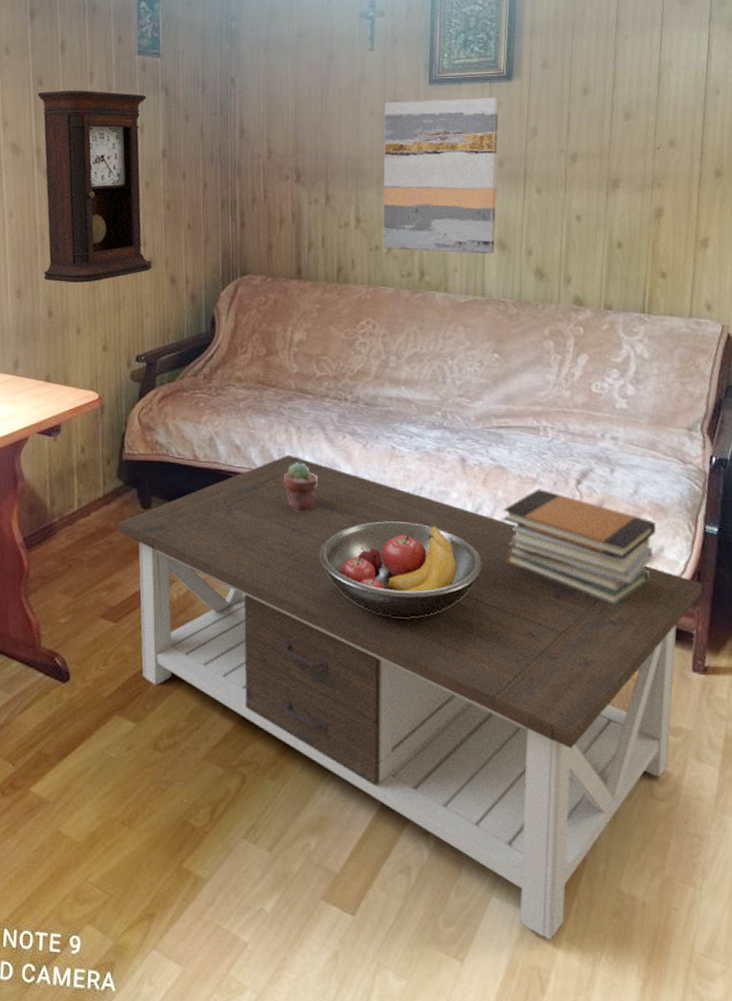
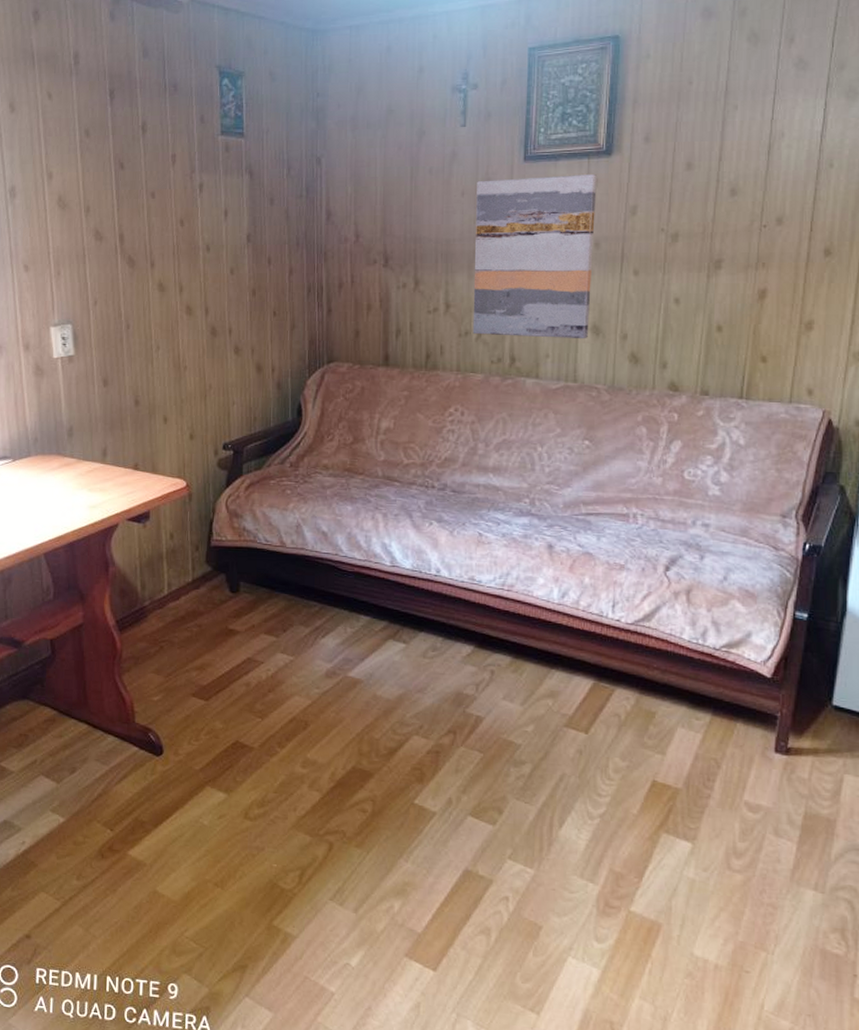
pendulum clock: present [37,90,153,283] -> none [119,173,238,371]
coffee table: present [118,454,703,942] -> none [207,541,789,999]
potted succulent: present [283,463,319,511] -> none [370,549,405,596]
fruit bowl: present [319,521,482,618] -> none [404,606,567,699]
book stack: present [503,489,657,606] -> none [589,575,745,689]

